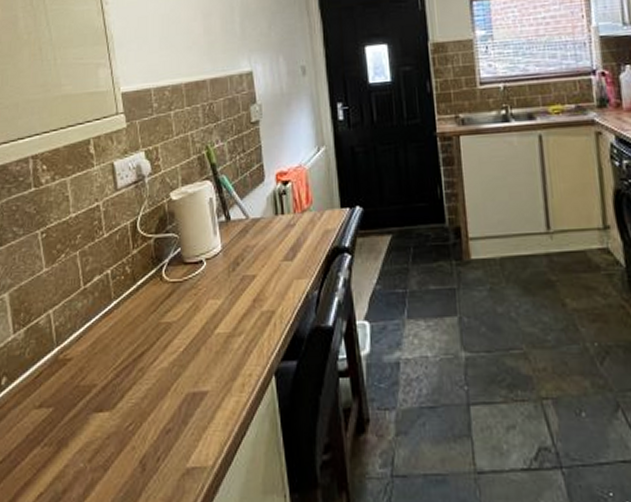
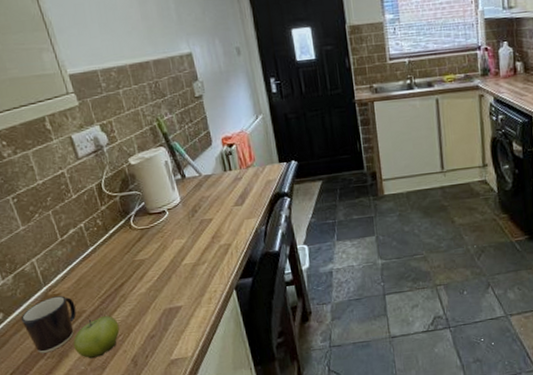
mug: none [24,361,86,438] -> present [21,296,76,353]
fruit: none [76,395,131,454] -> present [73,316,120,359]

